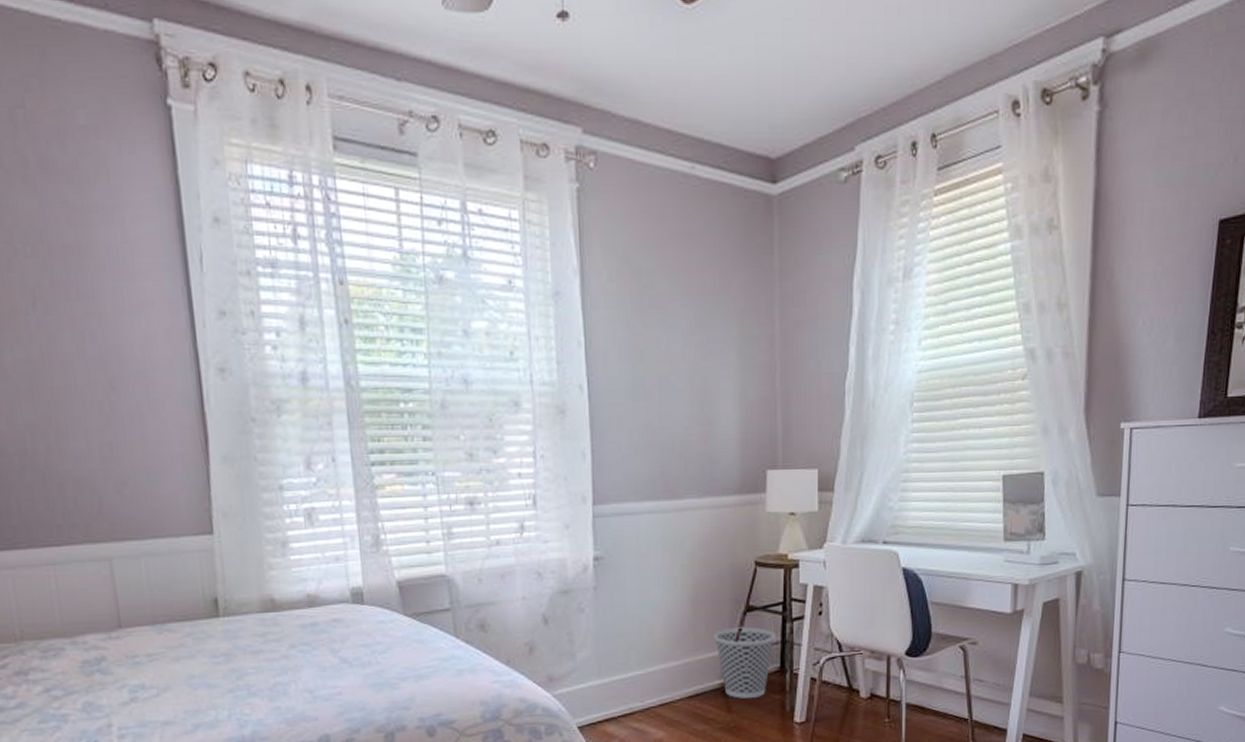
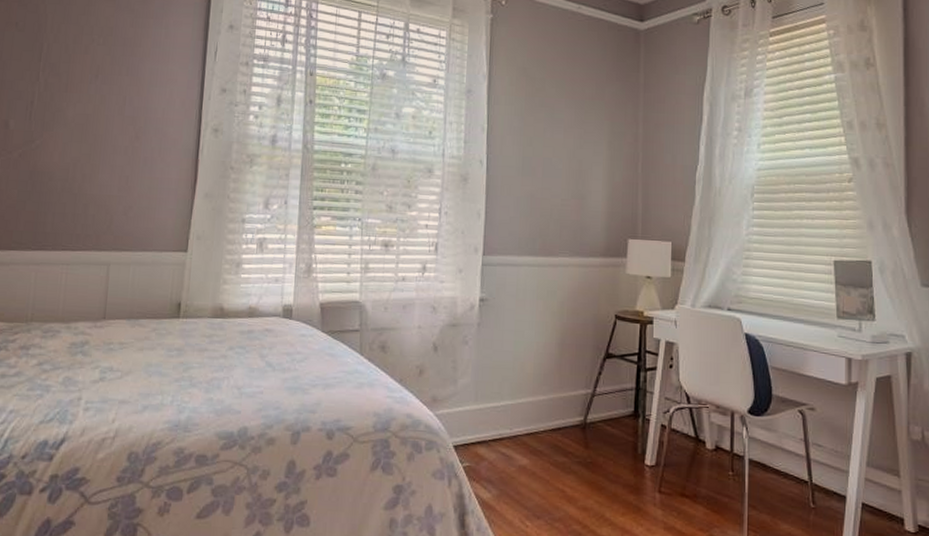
wastebasket: present [714,627,776,699] -> none [577,371,631,438]

